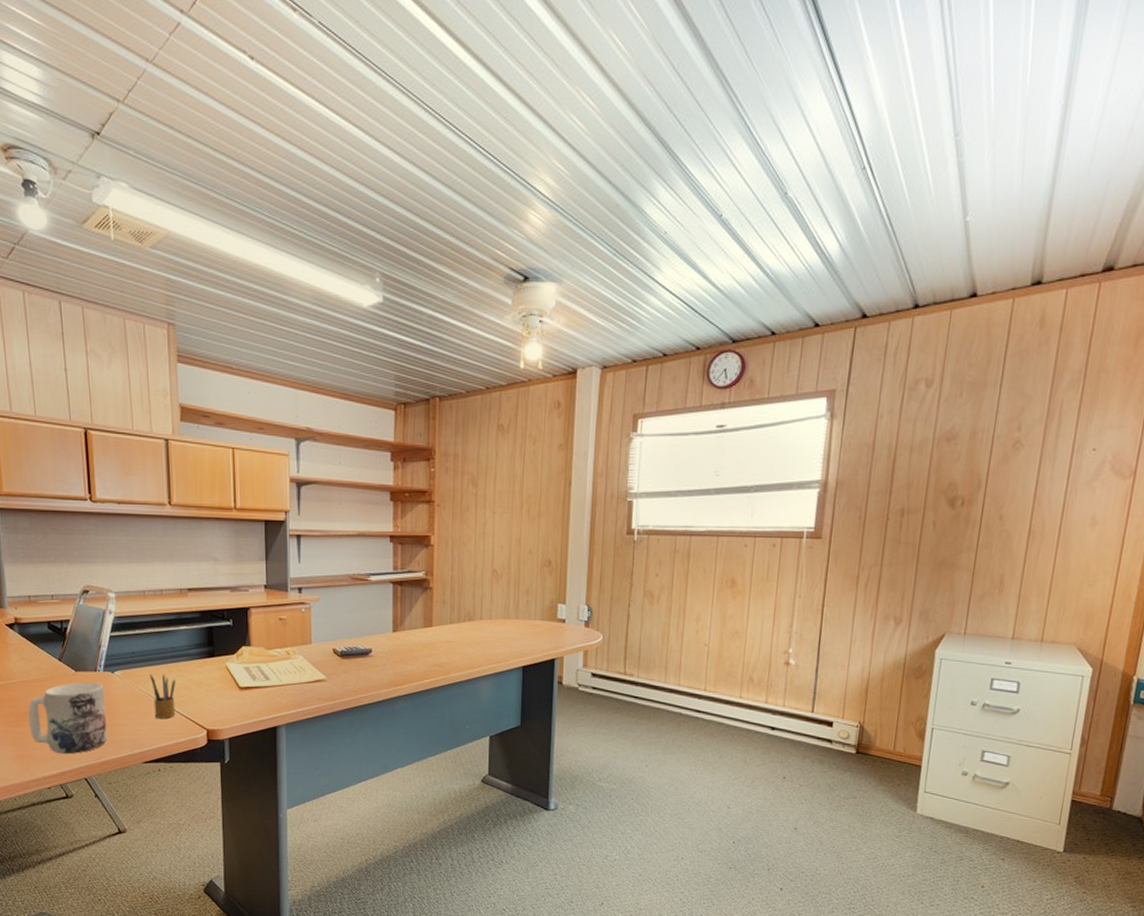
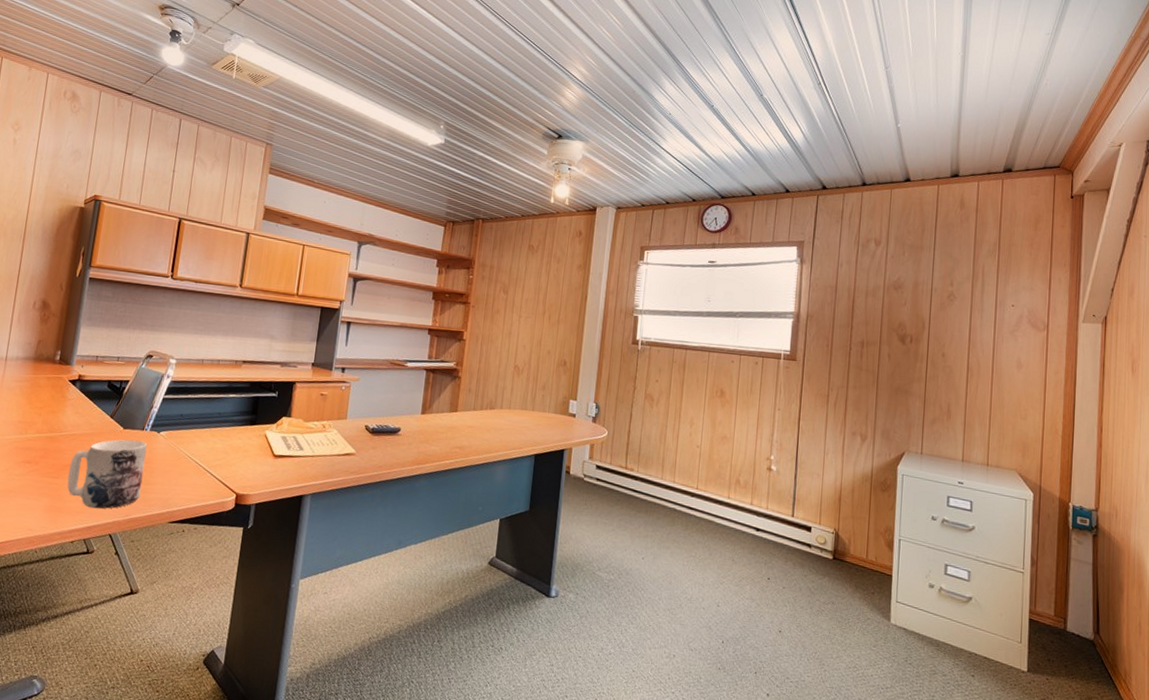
pencil box: present [150,673,176,718] -> none [189,436,217,480]

